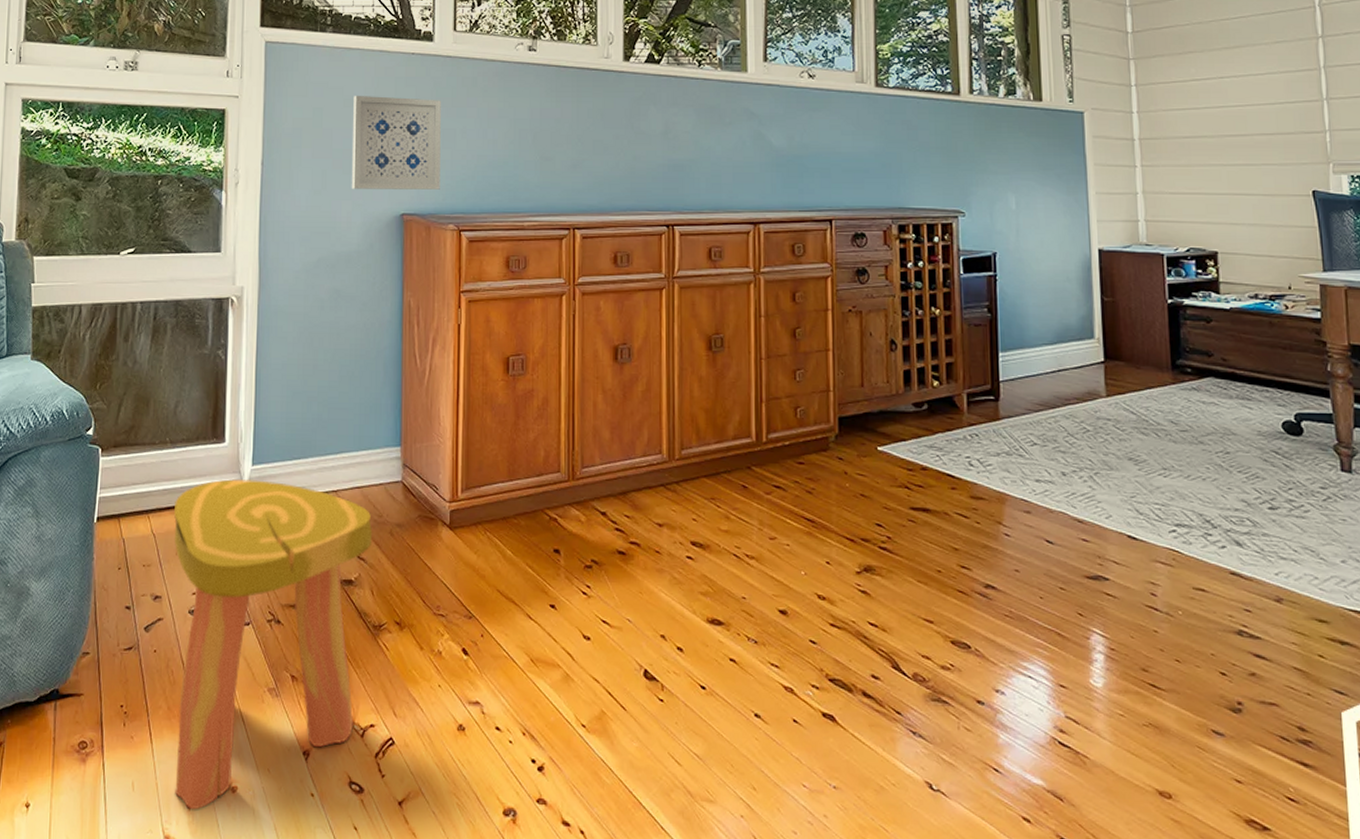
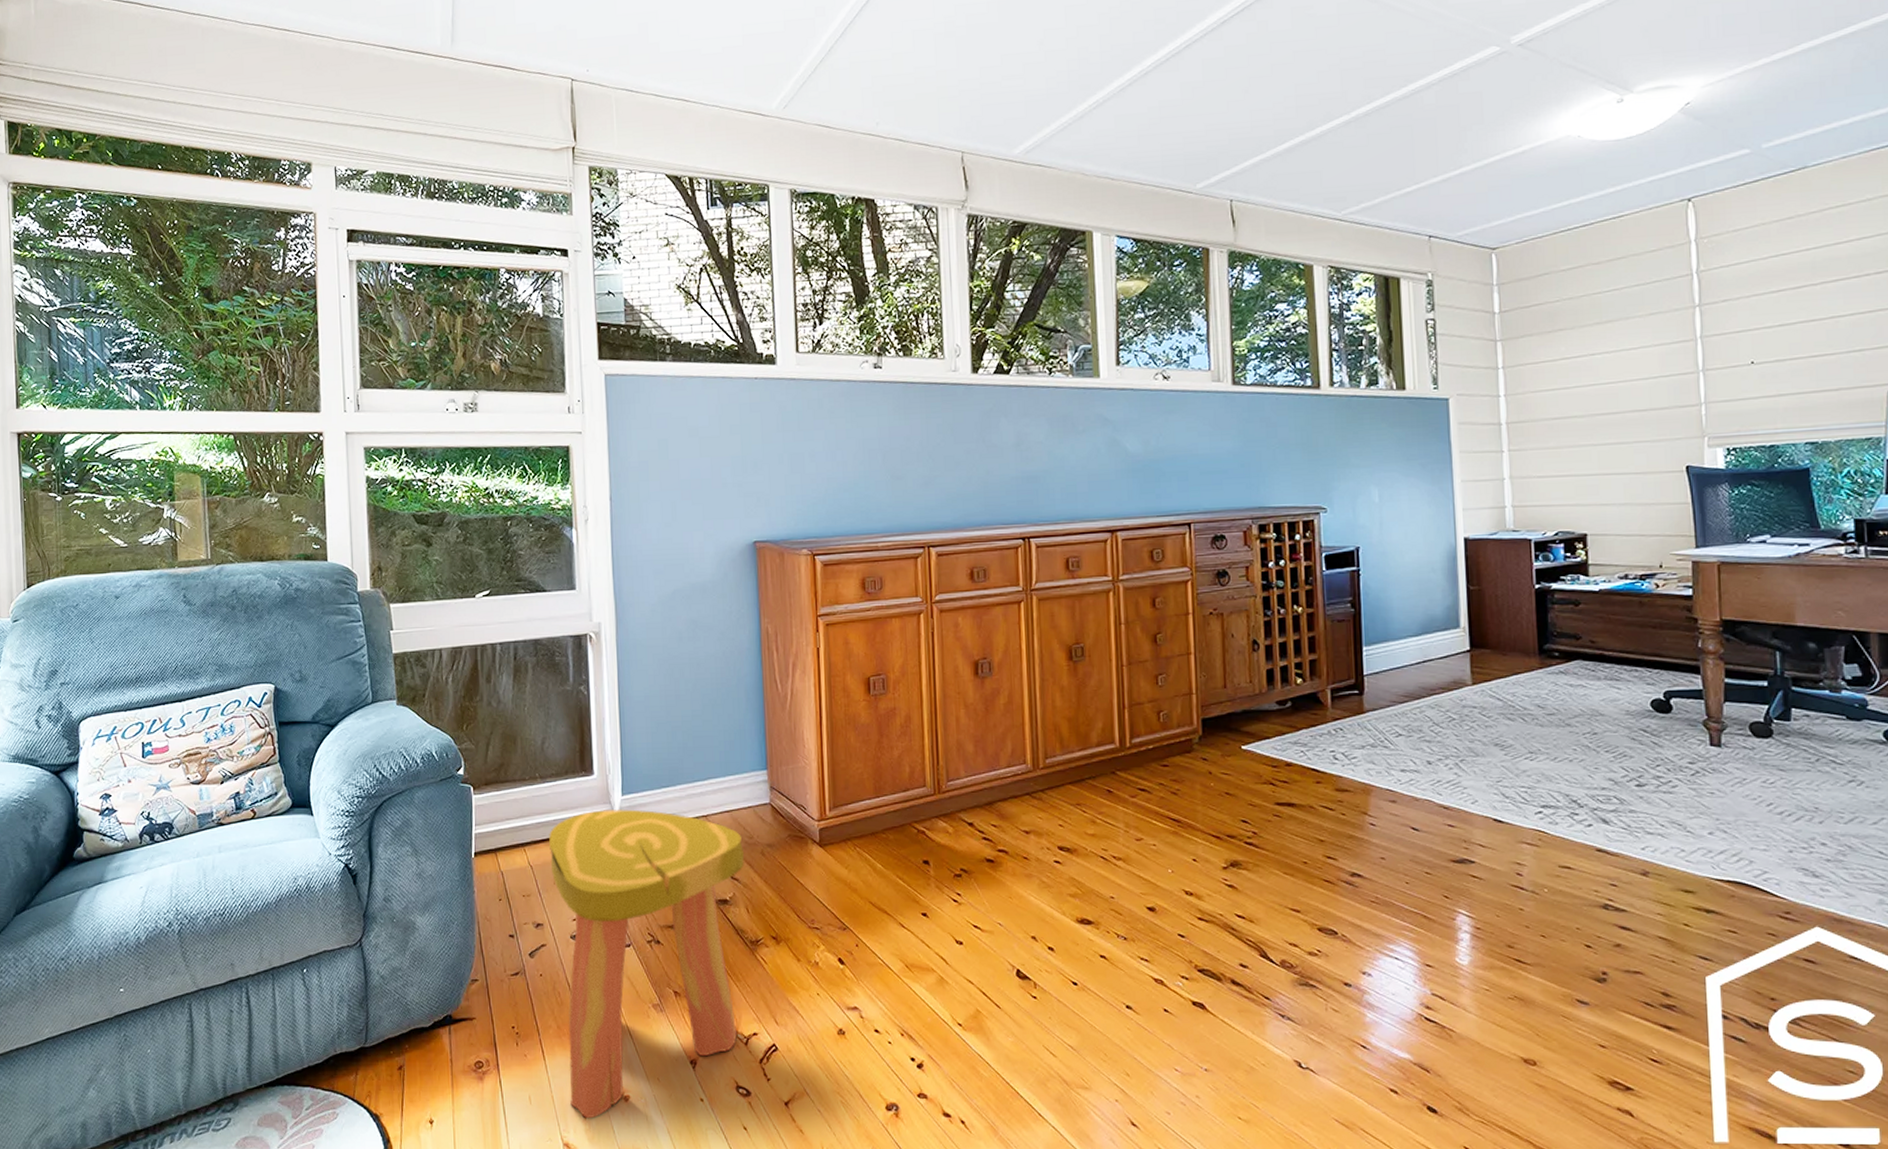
wall art: present [351,95,441,190] -> none [698,423,791,519]

